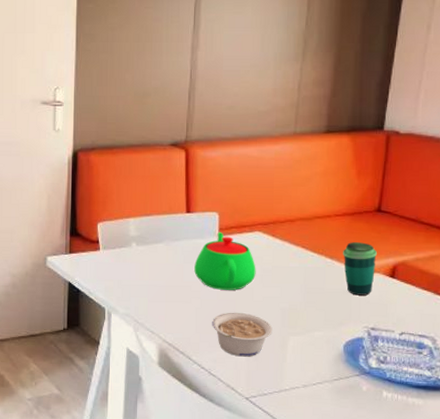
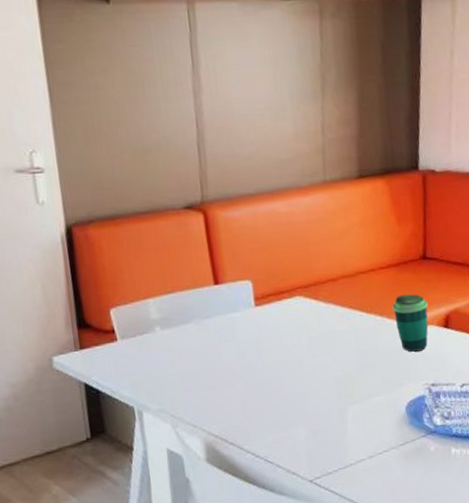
teapot: present [194,232,256,290] -> none [232,301,303,367]
legume: present [212,312,273,357] -> none [260,388,329,437]

